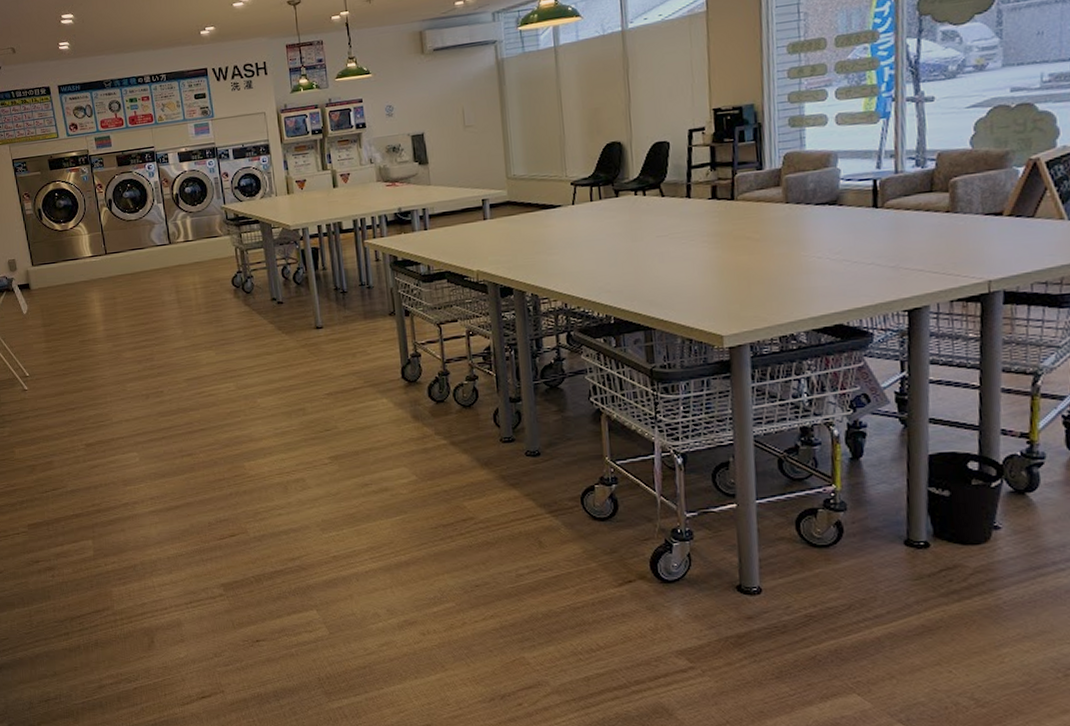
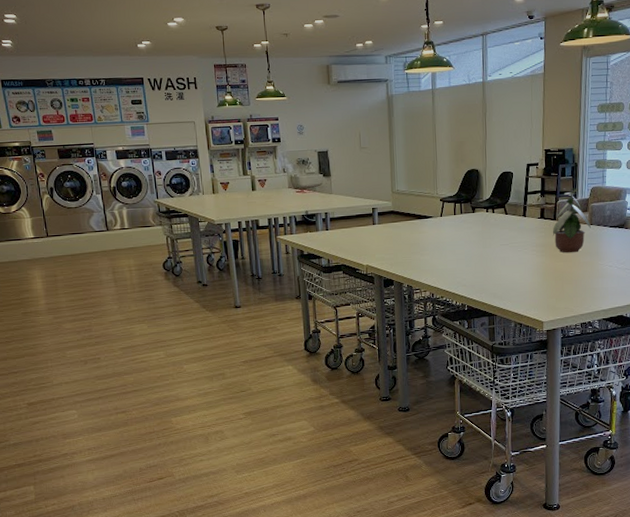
potted plant: none [729,155,787,243] -> present [552,188,591,253]

